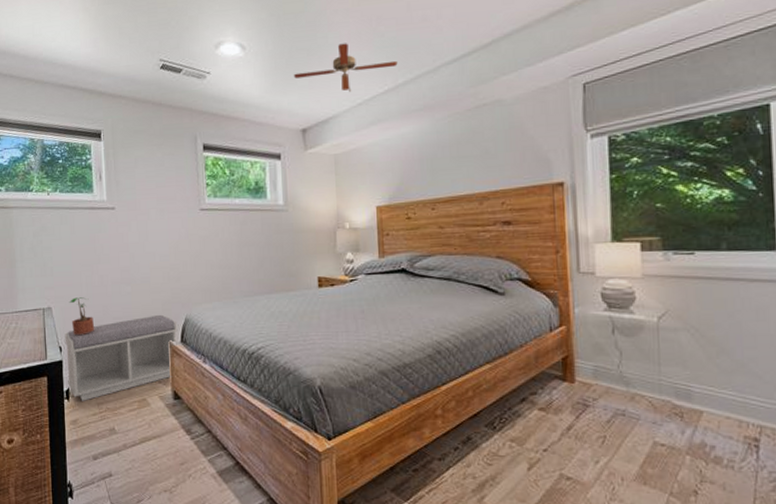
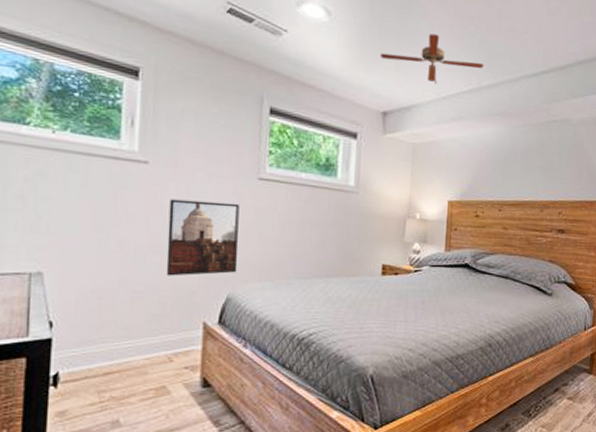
bench: present [64,315,178,401] -> none [57,292,216,388]
potted plant: present [69,297,95,336] -> none [70,263,105,310]
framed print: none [133,234,191,303] -> present [166,199,240,276]

